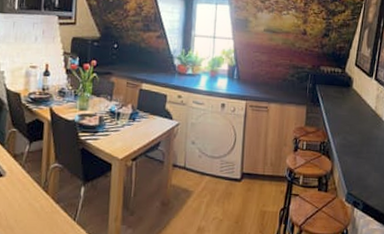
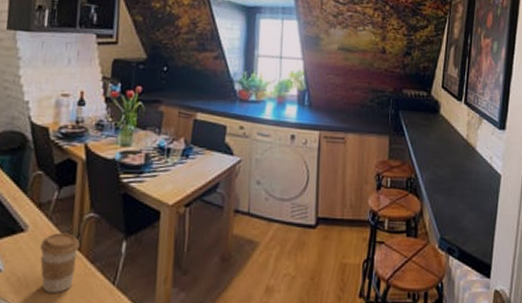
coffee cup: none [16,178,47,226] -> present [40,233,80,293]

